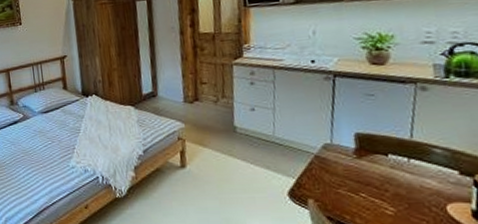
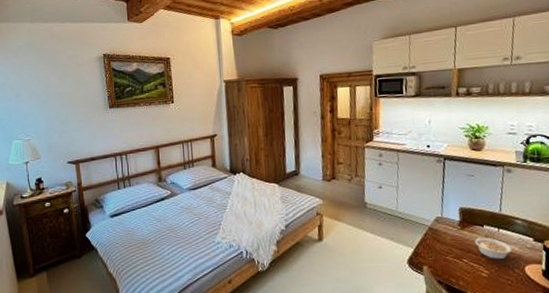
legume: none [367,167,429,196] -> present [468,237,513,260]

